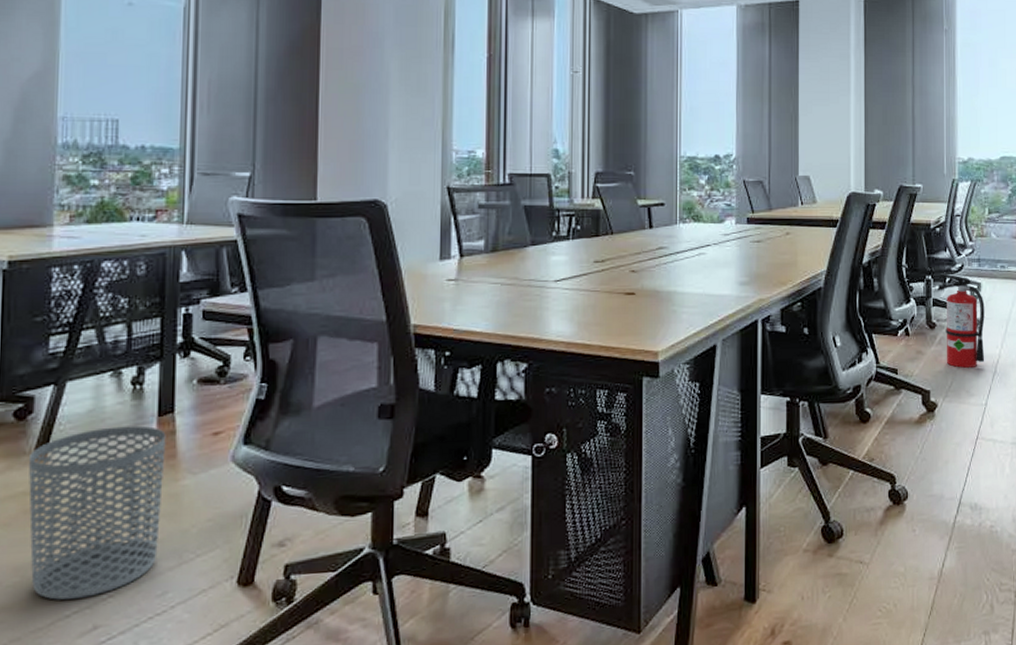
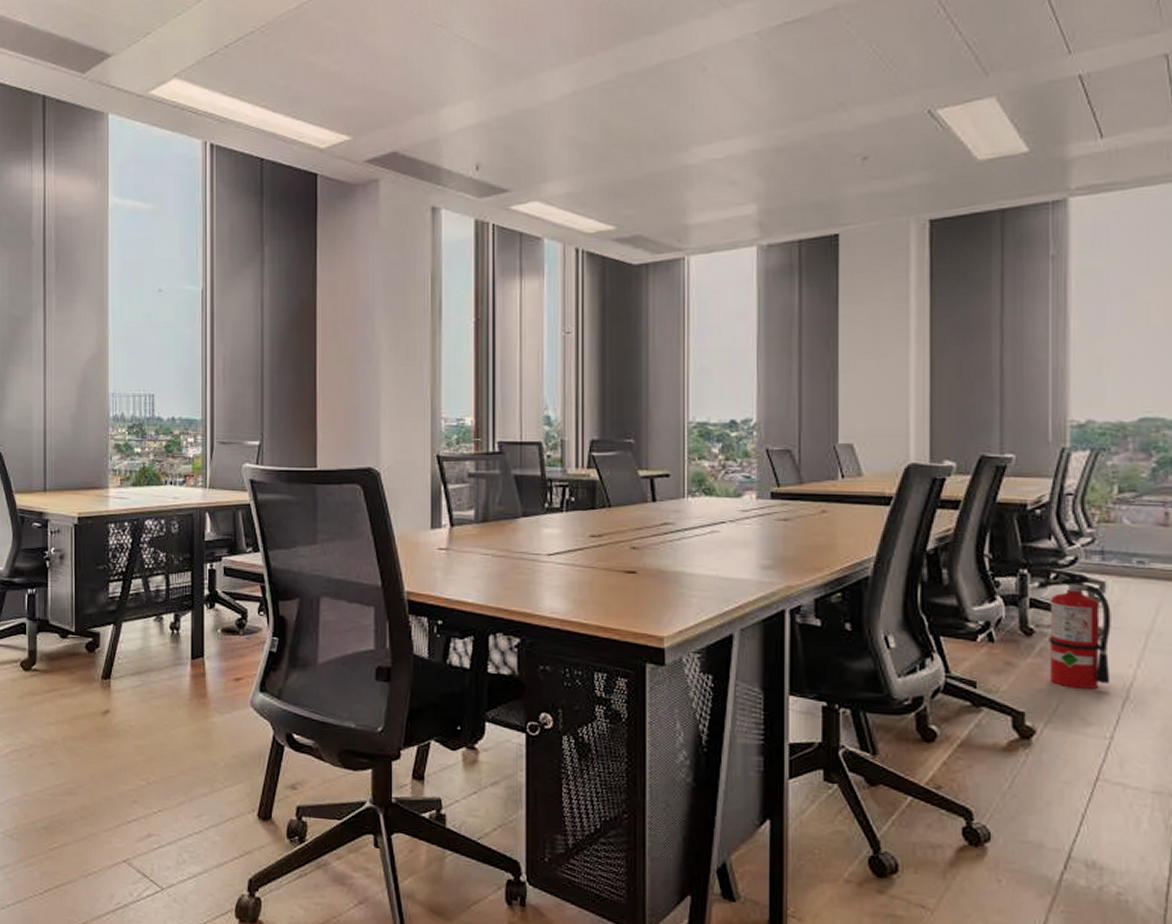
waste bin: present [28,425,166,600] -> none [98,664,198,809]

